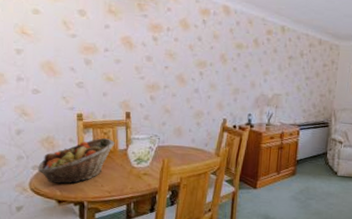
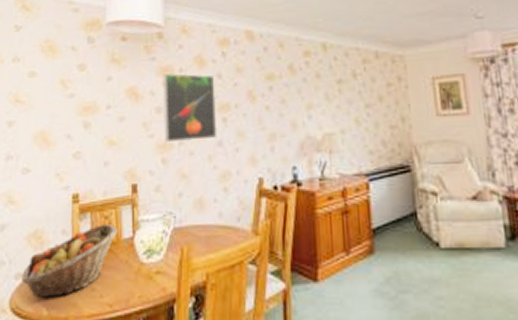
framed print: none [152,29,196,87] -> present [162,72,218,143]

